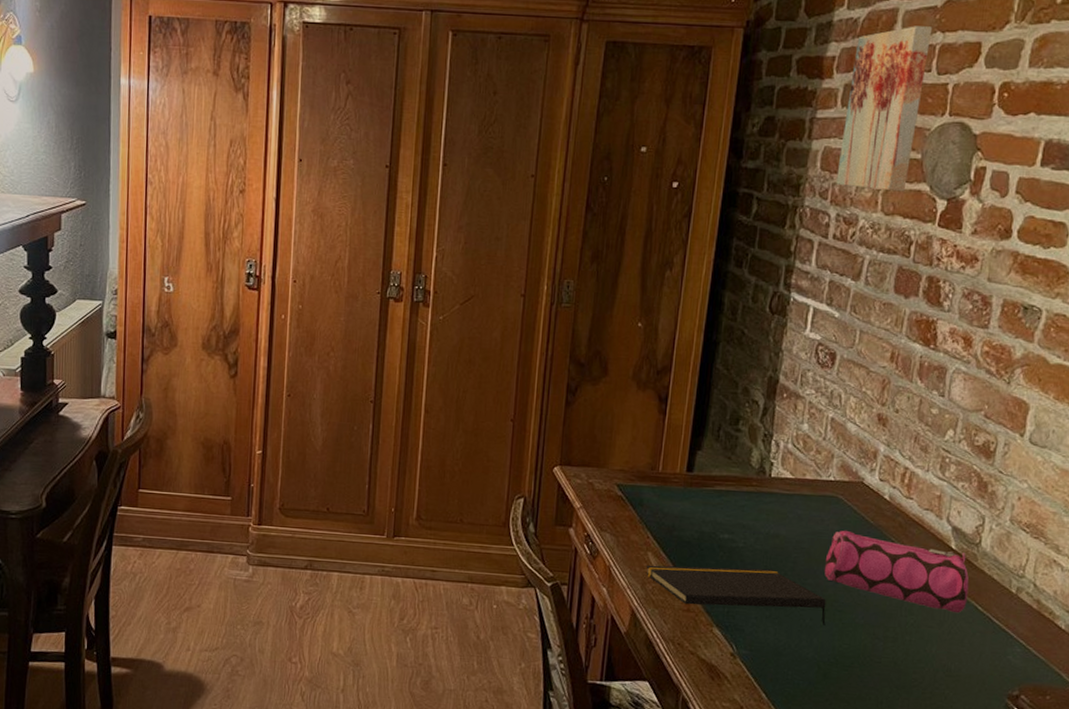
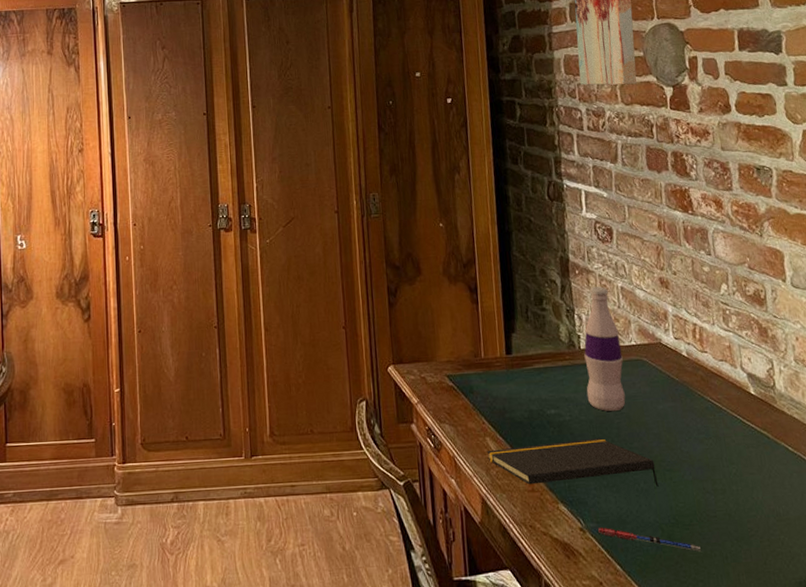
pen: none [750,654,856,693] -> present [598,526,701,552]
bottle: none [767,414,819,546] -> present [584,286,626,412]
pencil case: present [825,530,969,613] -> none [645,390,778,457]

